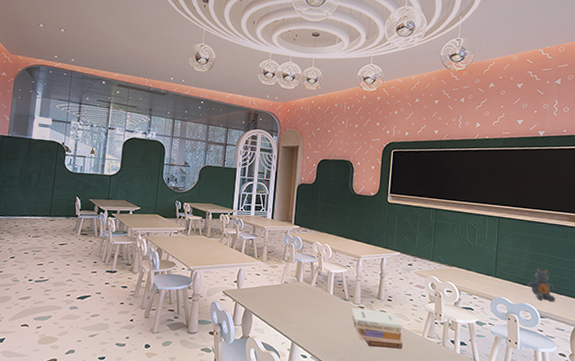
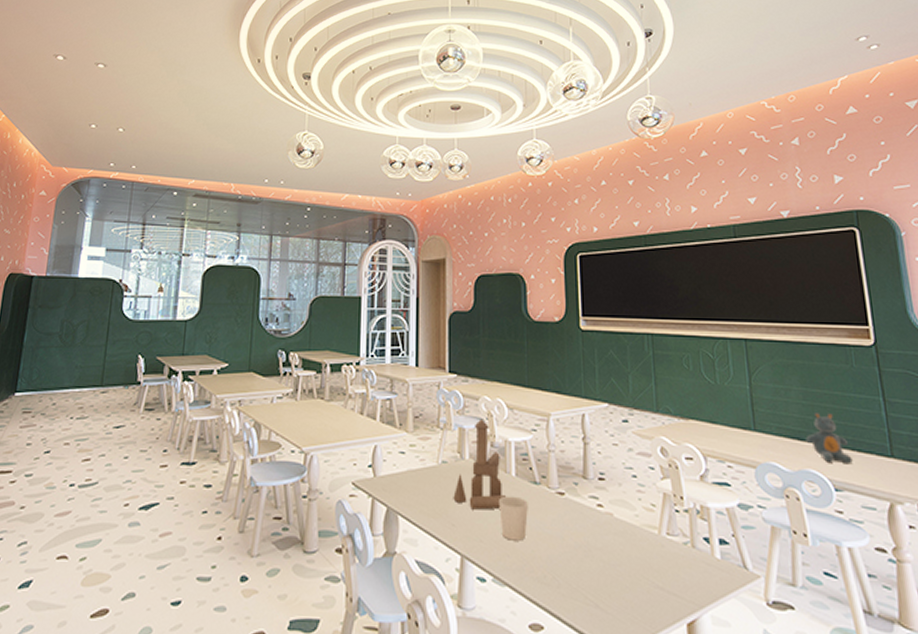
toy blocks: none [290,256,326,315] -> present [453,418,507,510]
dixie cup: none [319,306,339,335] -> present [499,496,528,541]
books: present [351,308,403,349] -> none [545,495,631,558]

